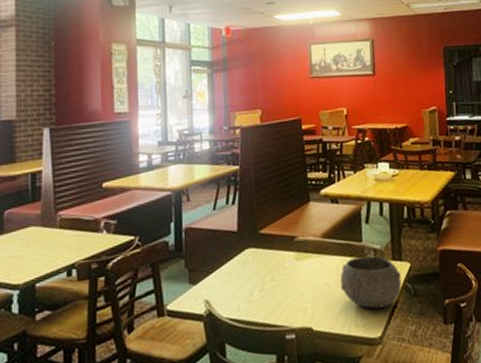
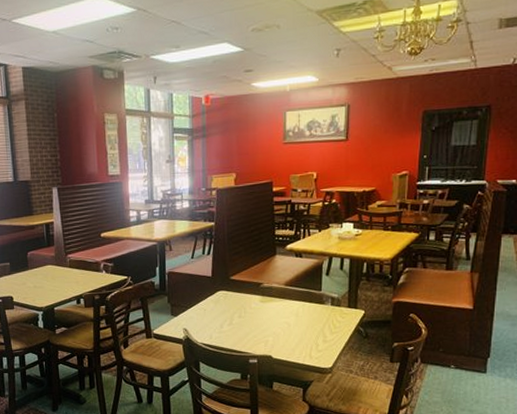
bowl: present [340,255,402,309] -> none [299,302,355,346]

